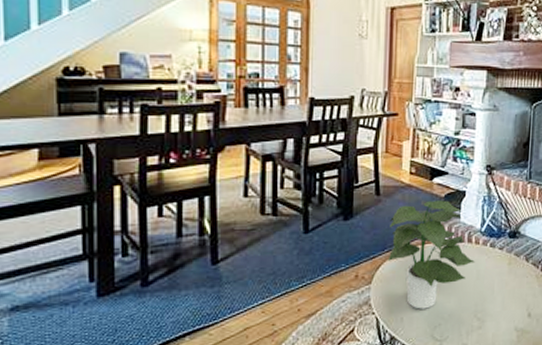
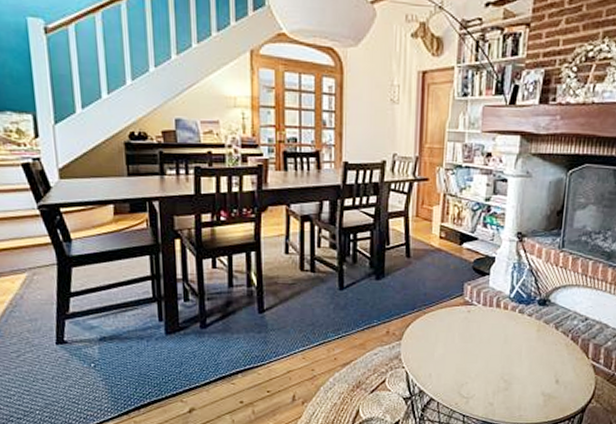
potted plant: present [387,200,476,309] -> none [417,265,504,367]

